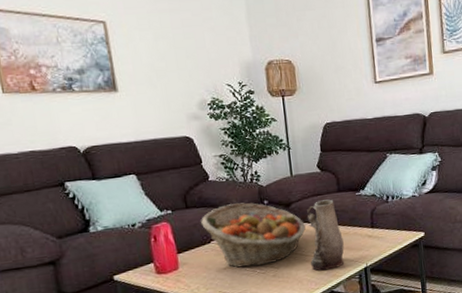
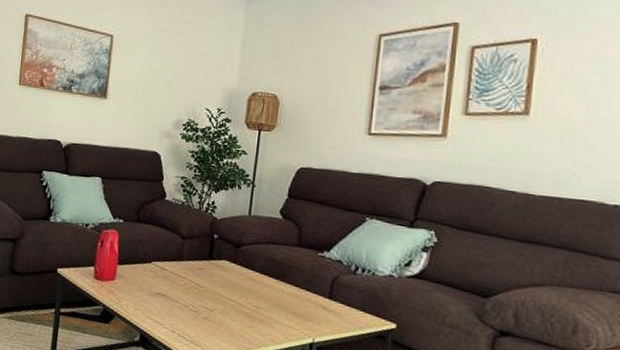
fruit basket: present [201,202,306,268] -> none [147,228,252,304]
vase: present [307,199,344,271] -> none [248,250,292,332]

